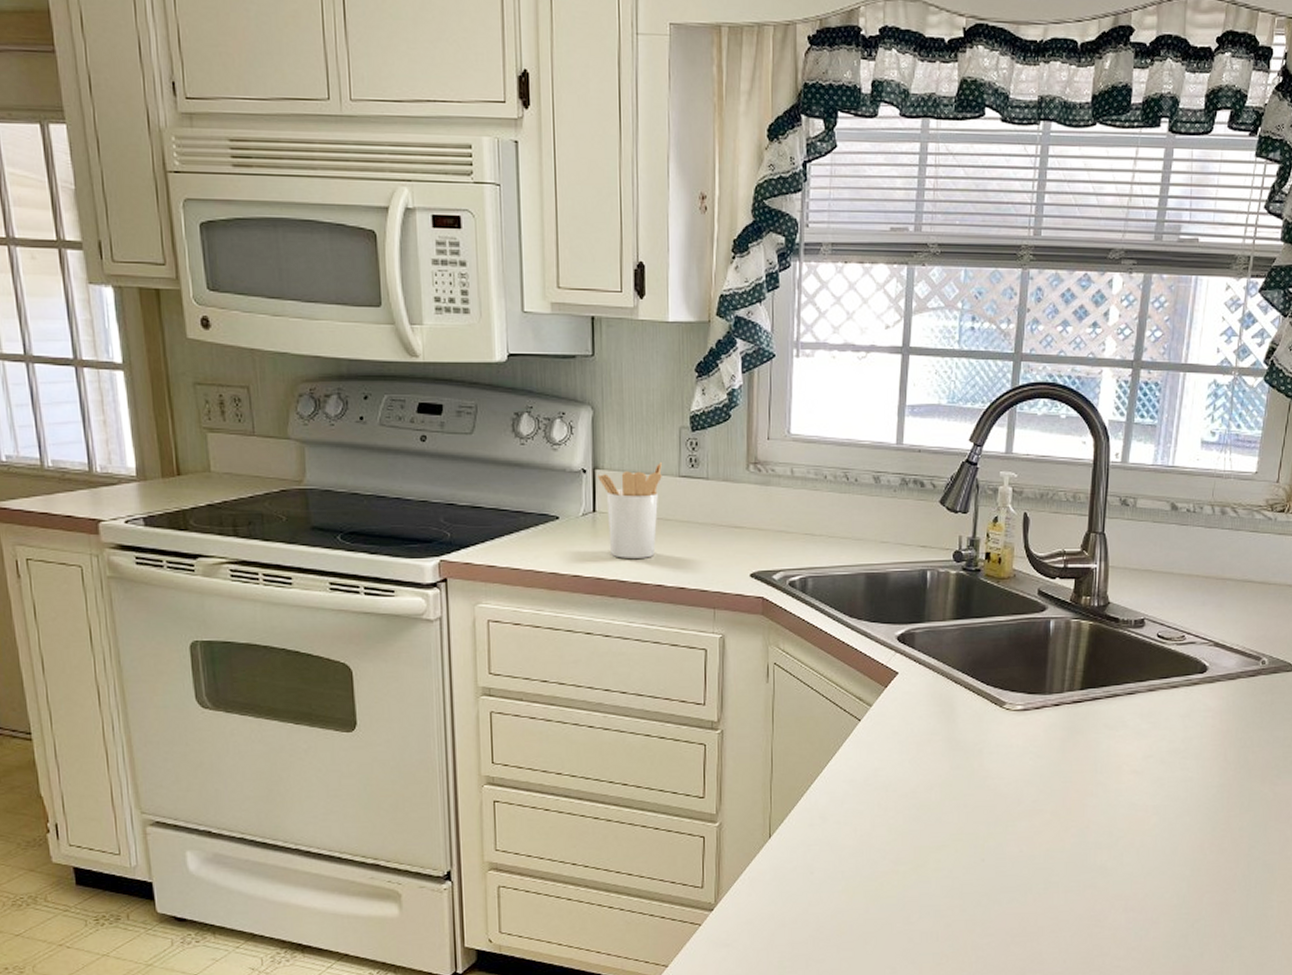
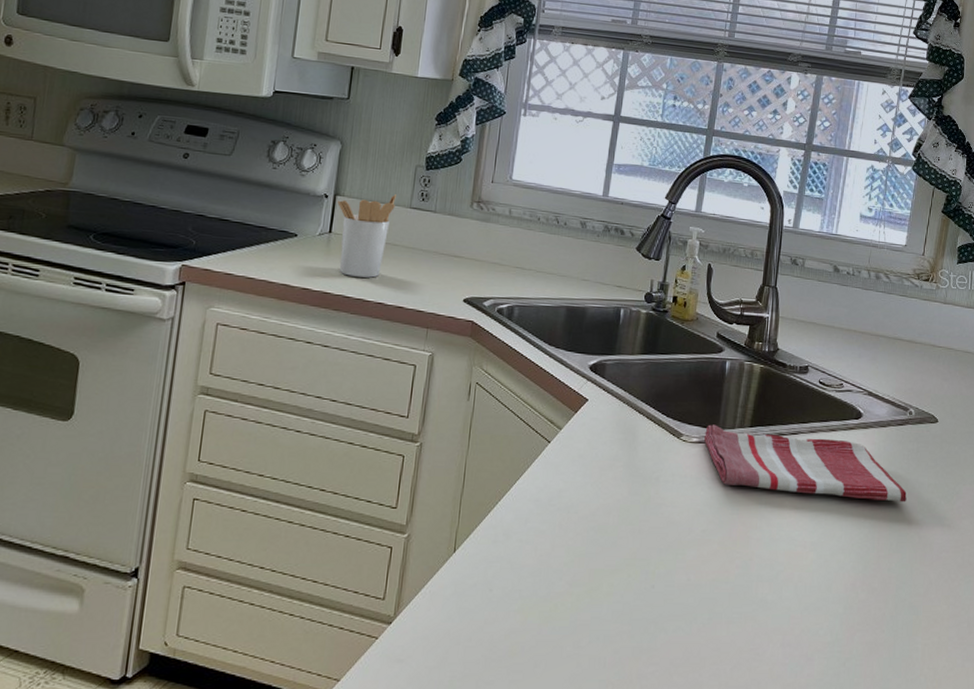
dish towel: none [1030,690,1261,759] -> present [704,424,908,502]

